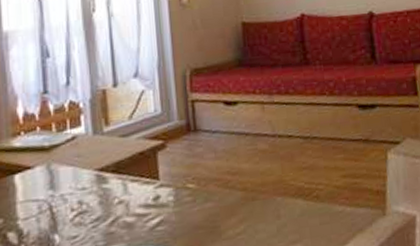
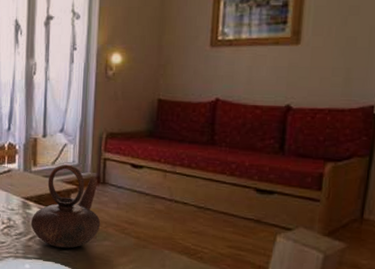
teapot: none [110,115,199,226] -> present [30,164,101,248]

